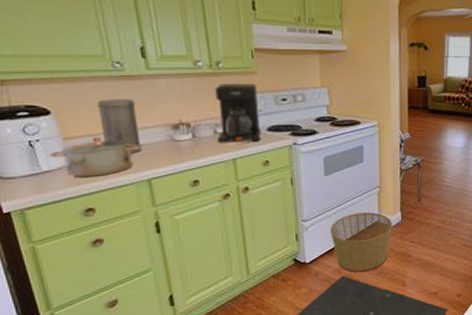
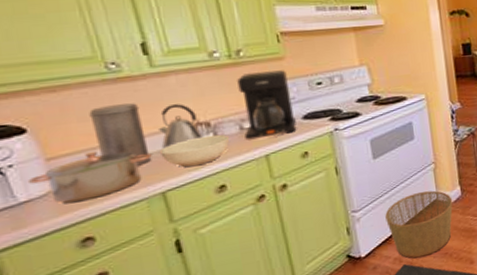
kettle: none [148,104,185,142] -> present [157,104,204,149]
bowl: none [149,135,205,161] -> present [160,134,230,168]

